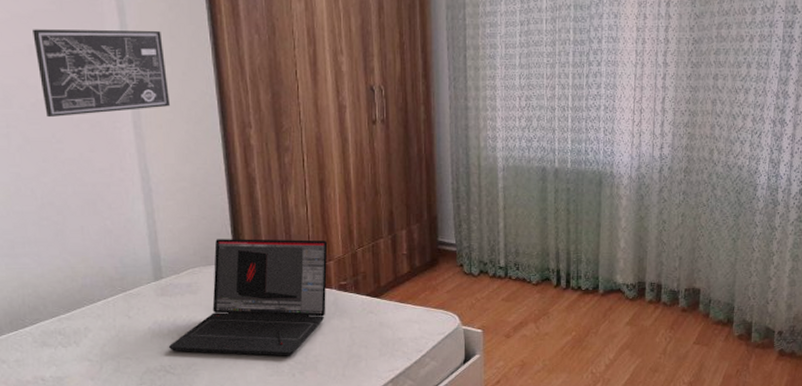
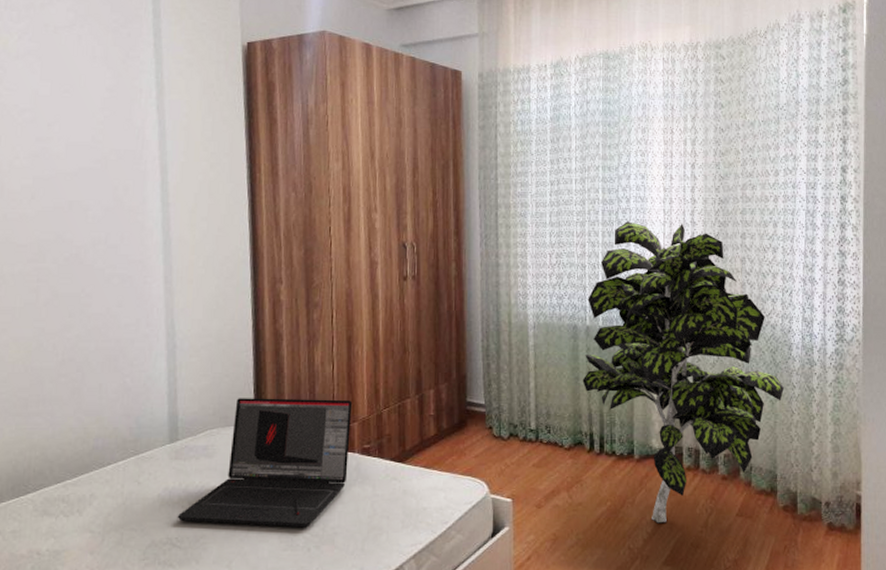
wall art: present [33,29,170,118] -> none [75,186,203,272]
indoor plant: none [550,63,747,351] -> present [582,221,784,524]

